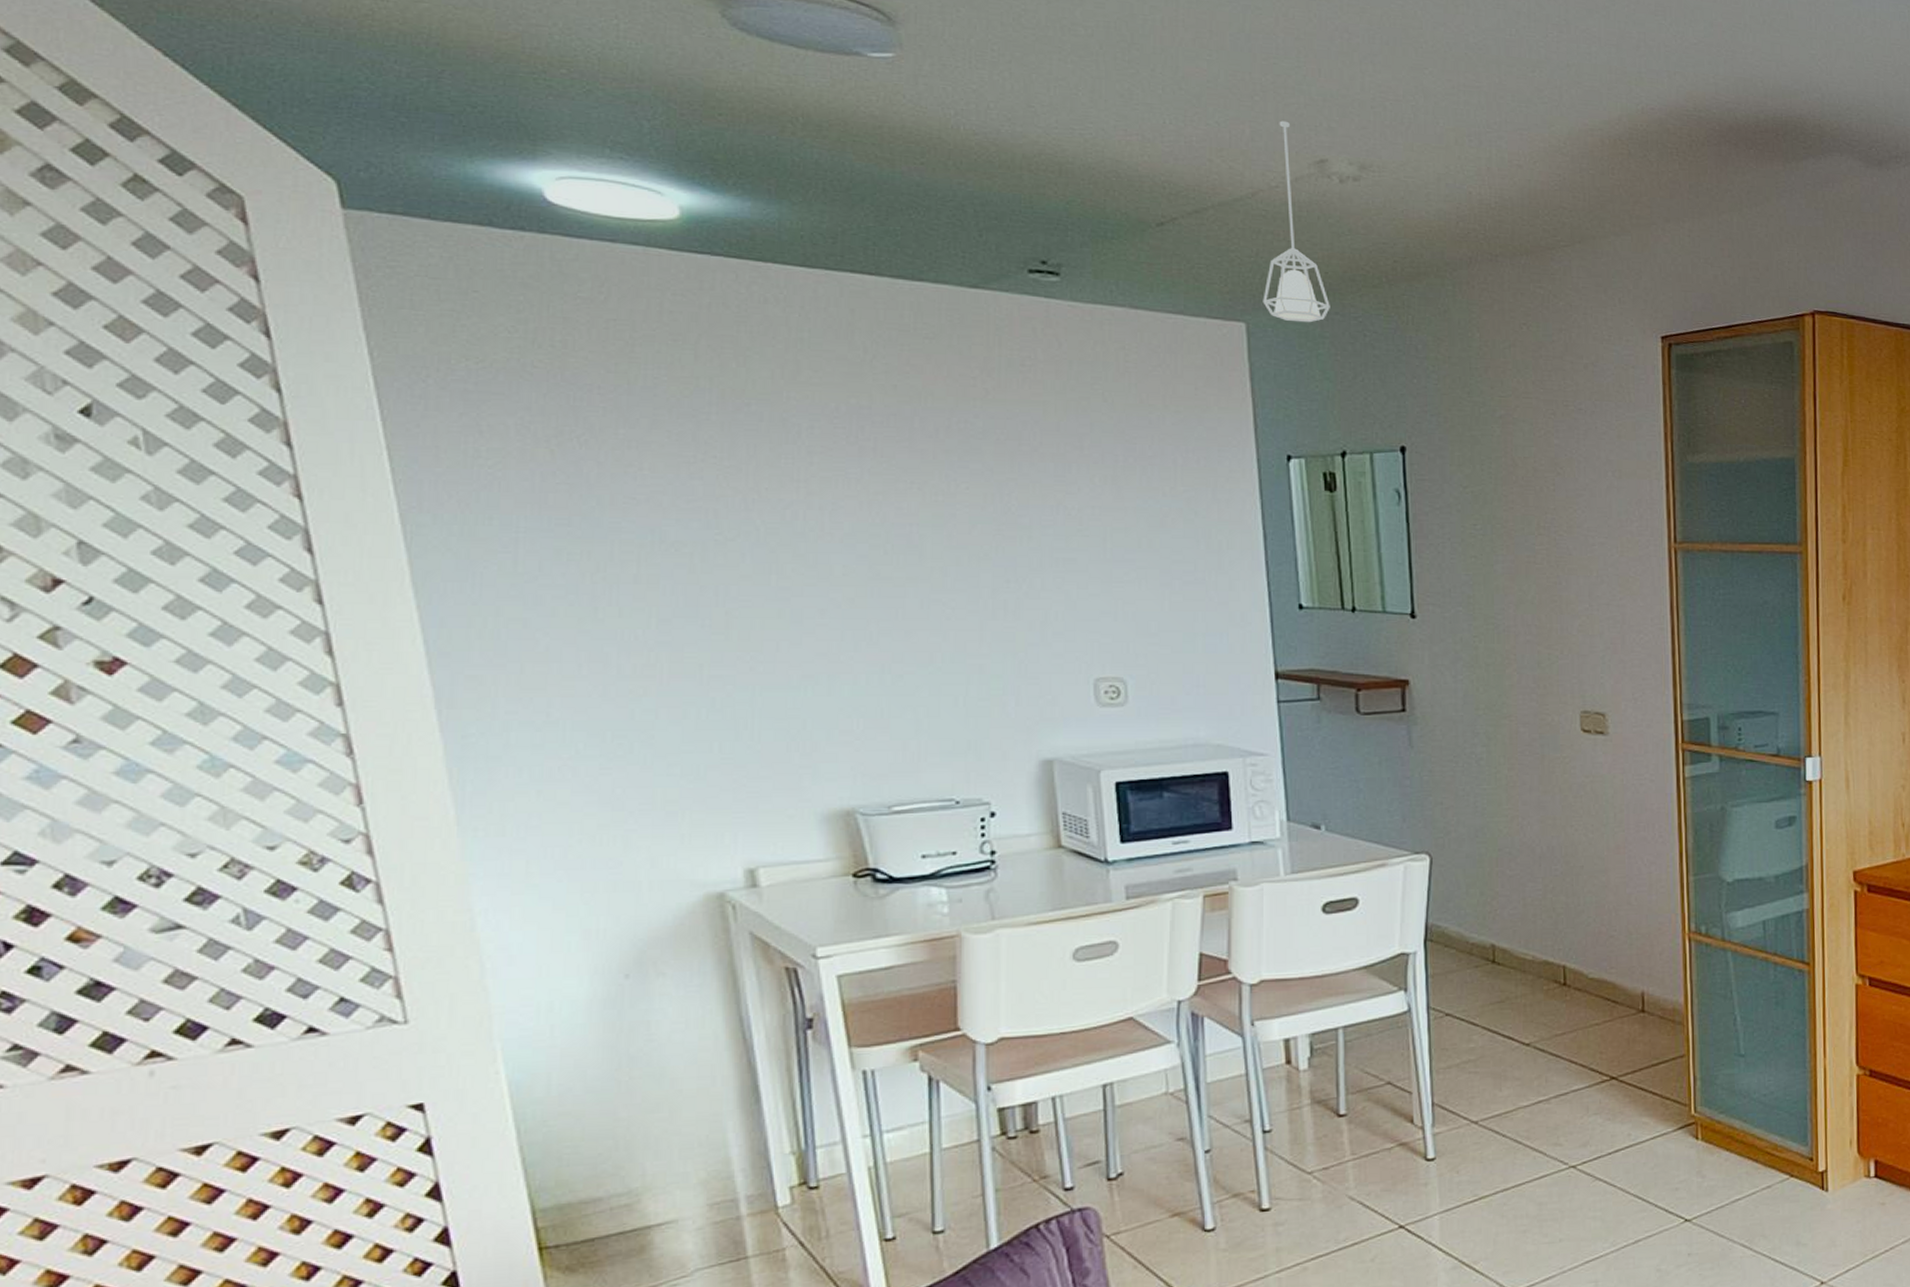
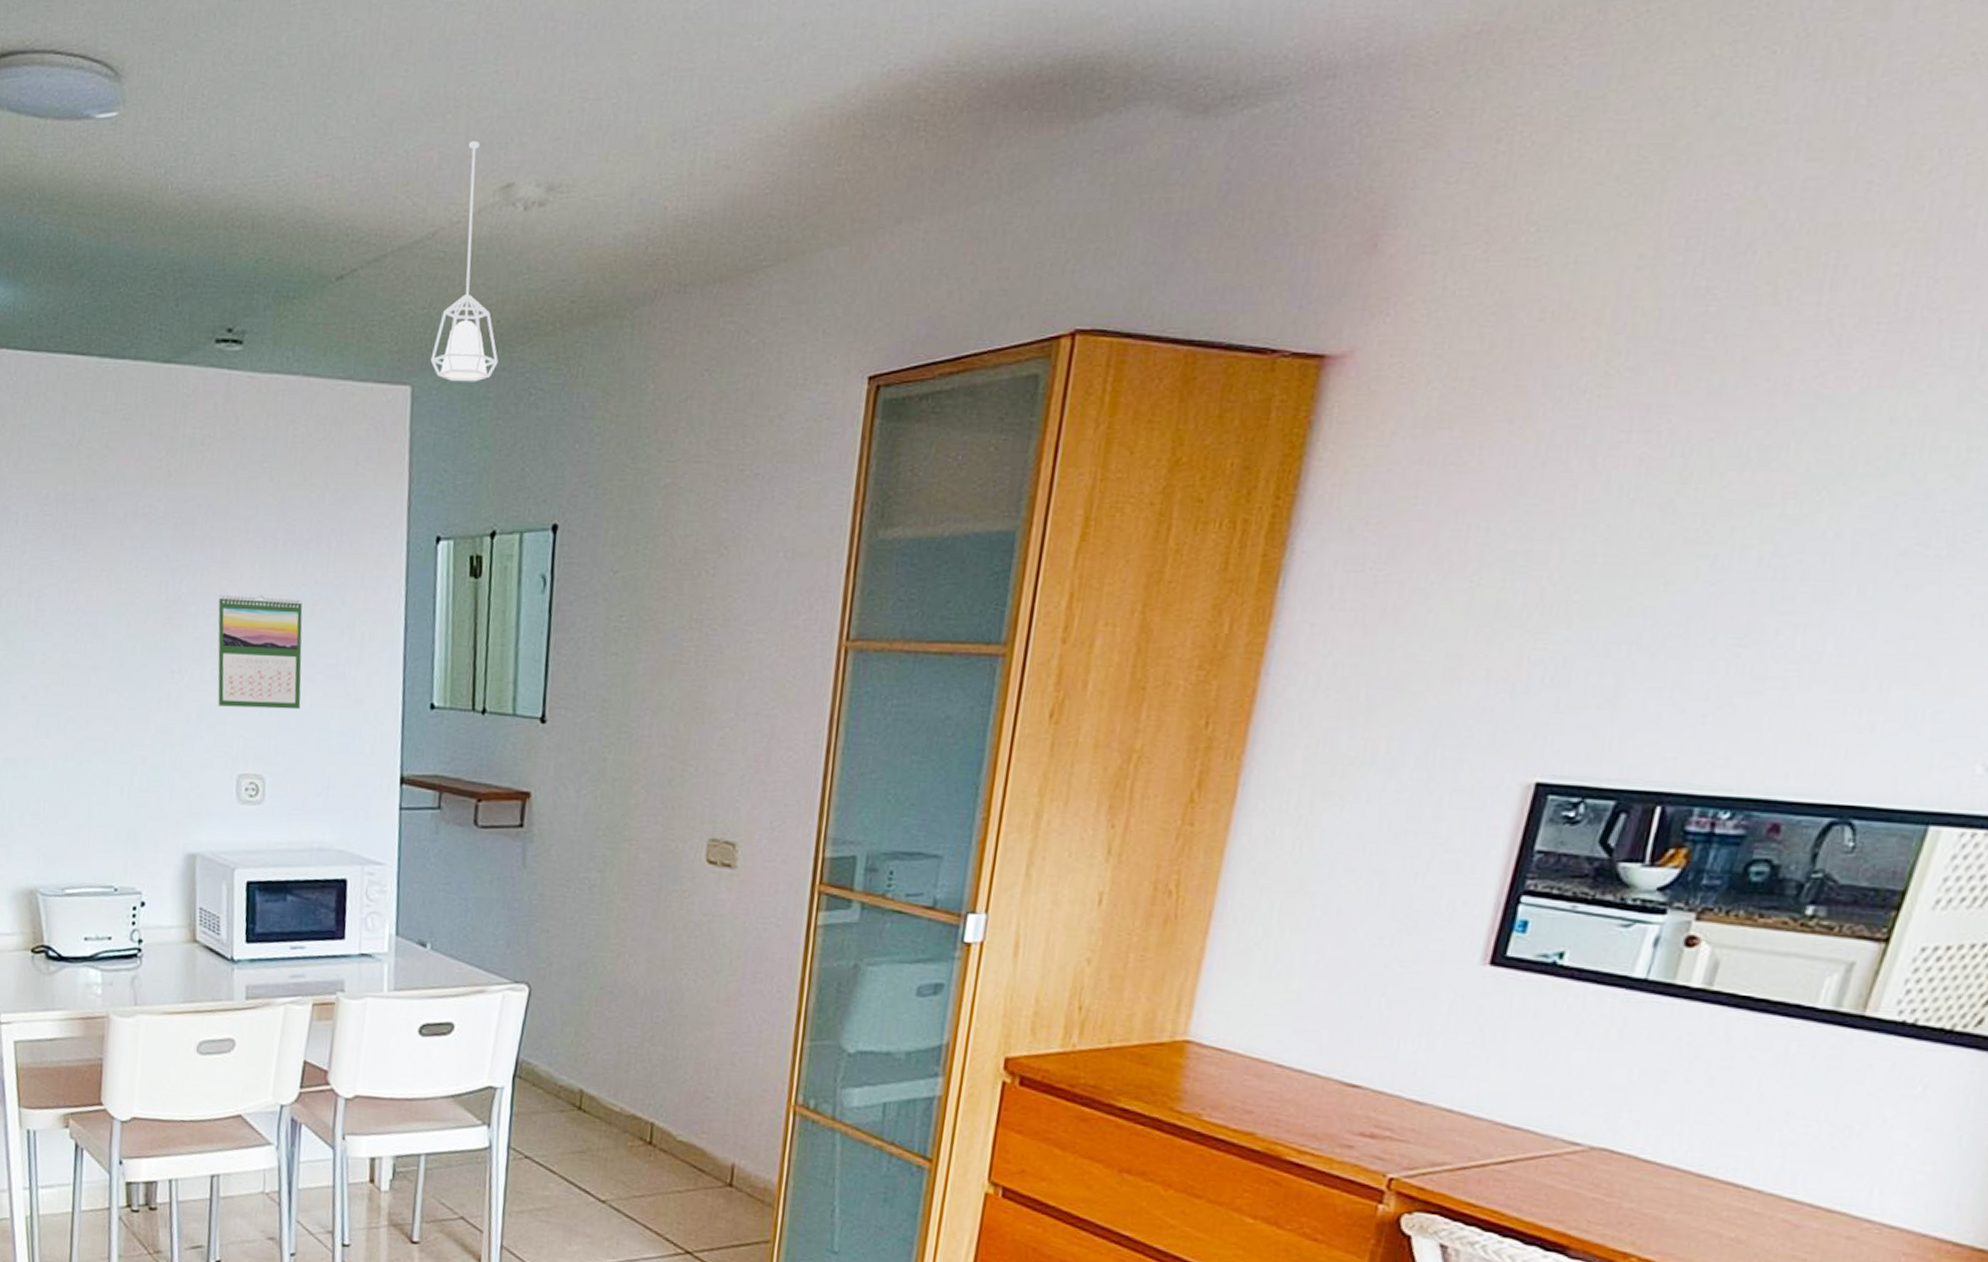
calendar: none [1055,506,1159,614] -> present [217,594,303,710]

